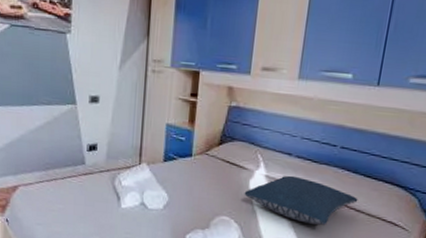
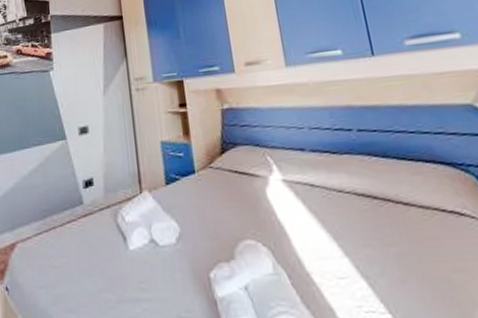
pillow: present [244,175,358,225] -> none [264,174,402,232]

